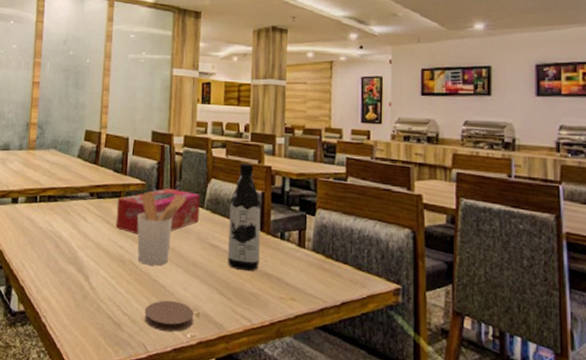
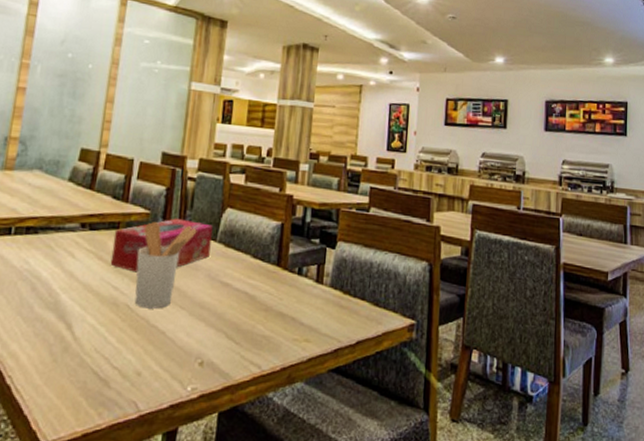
coaster: present [144,300,194,332] -> none [137,349,198,385]
water bottle: present [228,163,261,271] -> none [239,190,280,311]

